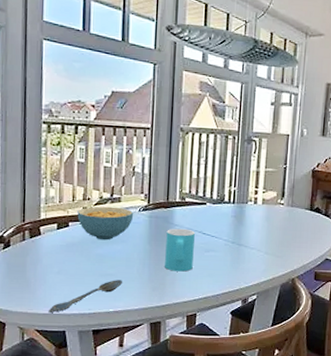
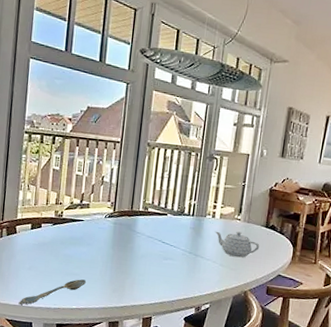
cereal bowl: present [77,206,134,241] -> none [49,211,100,243]
cup: present [165,228,195,272] -> none [125,235,155,277]
teapot: none [257,216,305,244] -> present [214,231,260,258]

